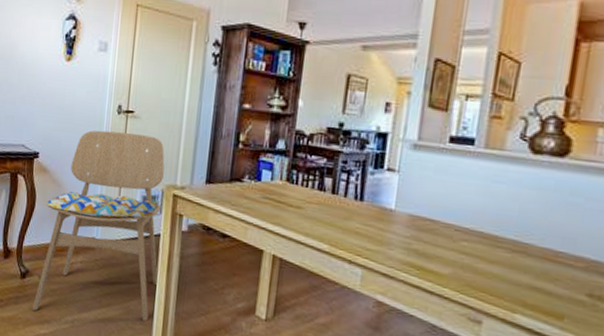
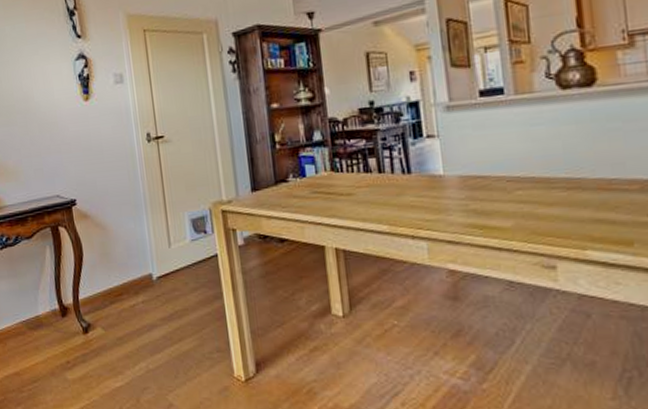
dining chair: present [32,130,165,322] -> none [93,156,226,365]

